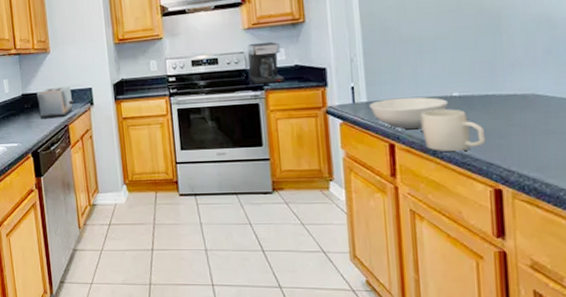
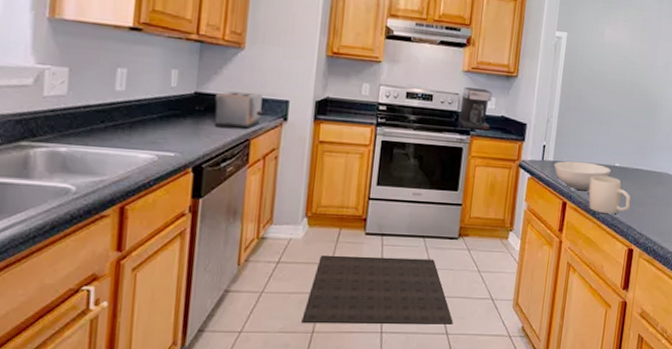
doormat: none [138,214,285,278] -> present [302,256,453,325]

